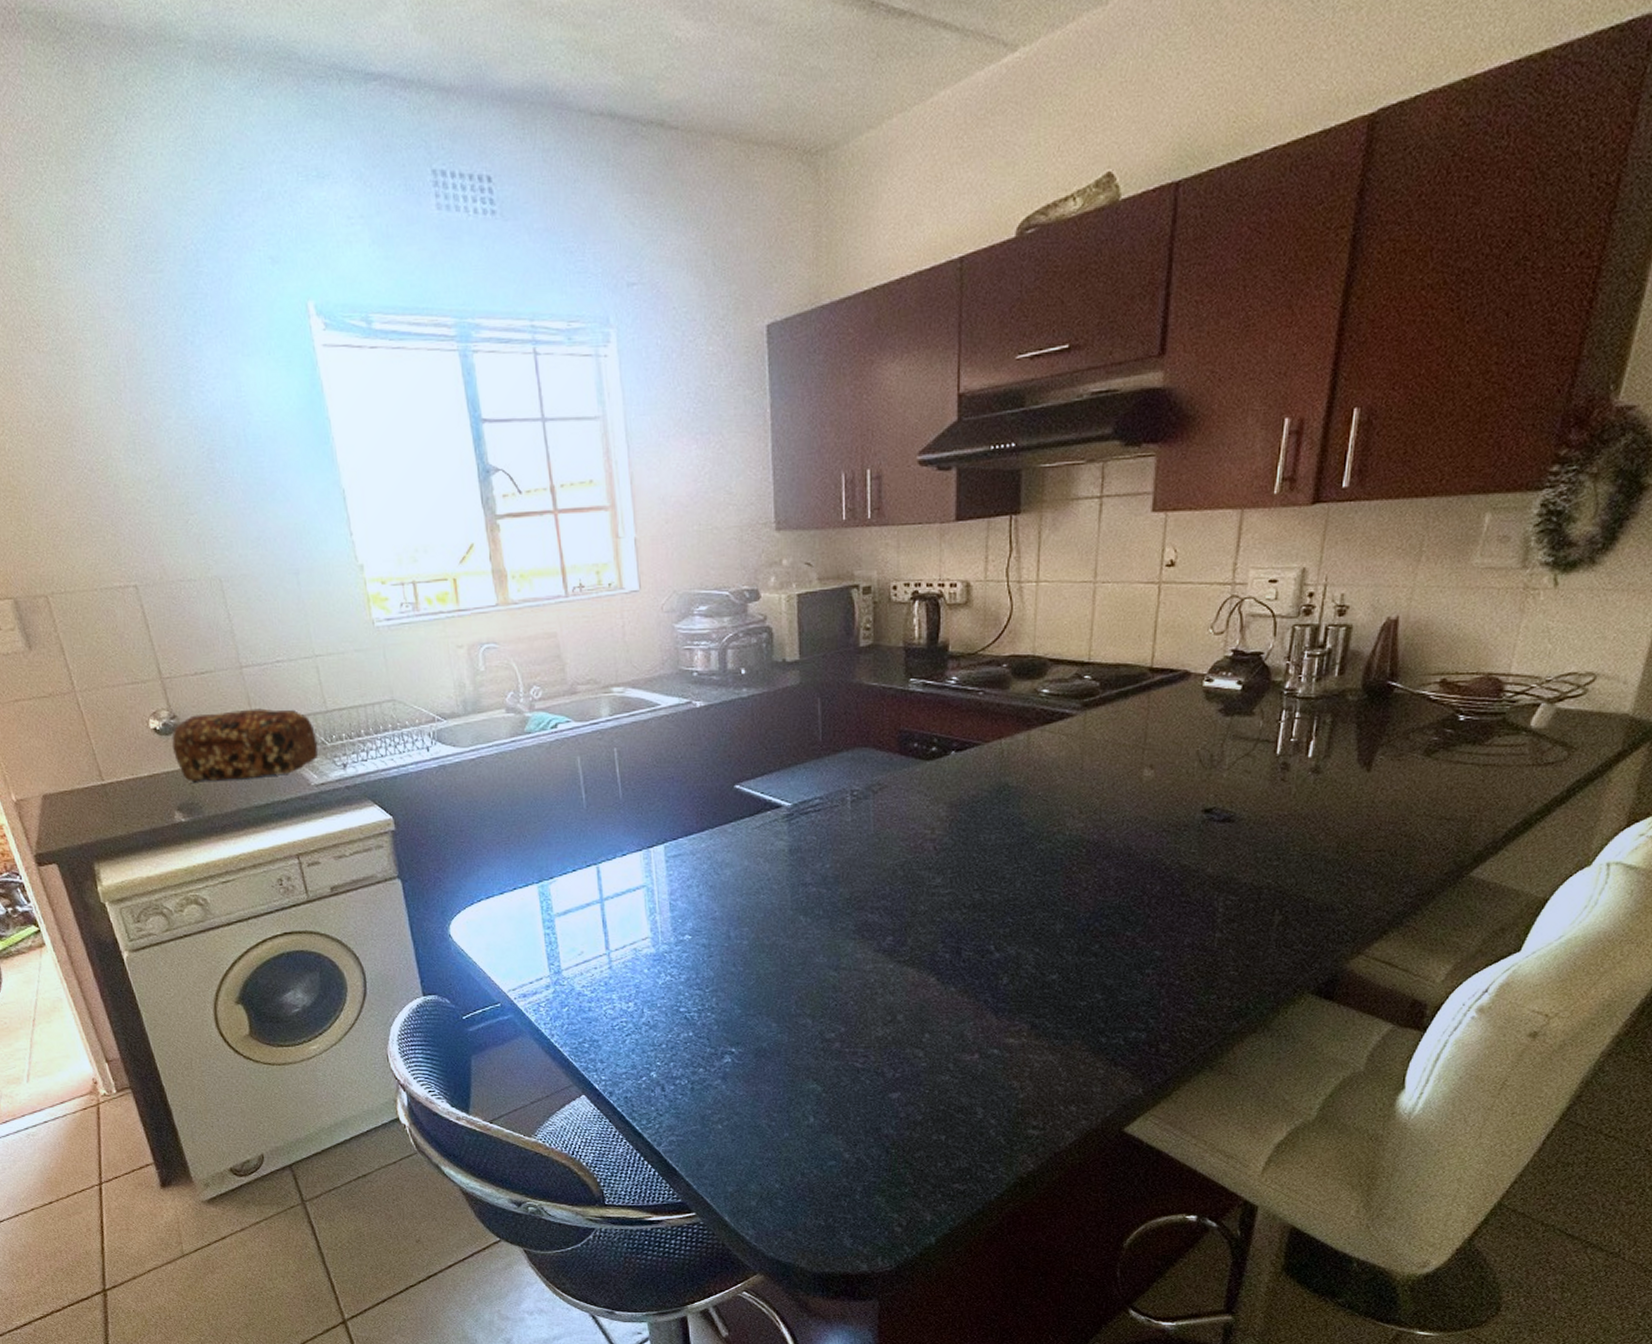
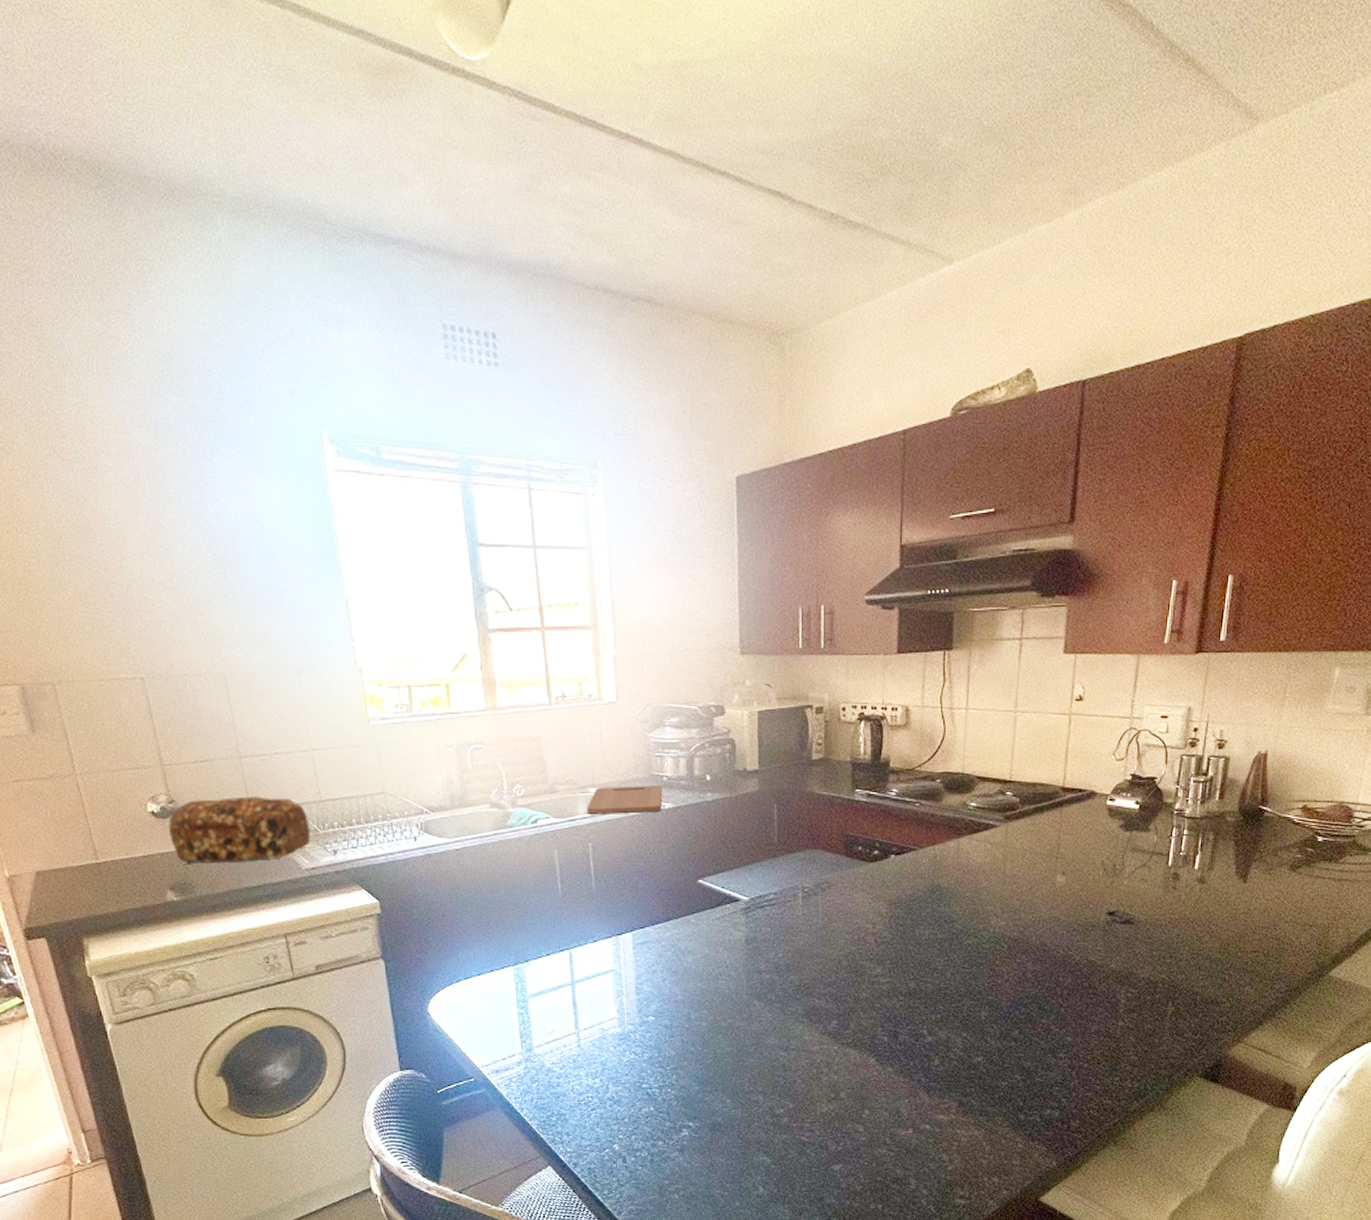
cutting board: none [610,682,693,716] -> present [586,785,663,814]

